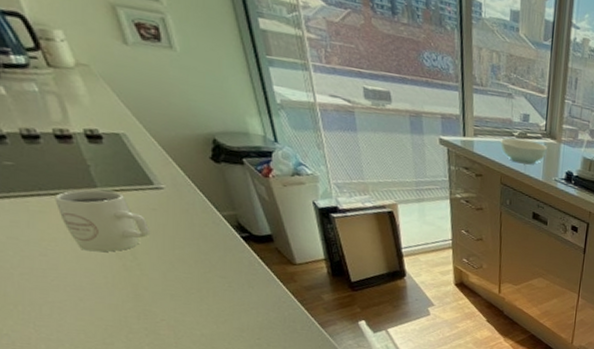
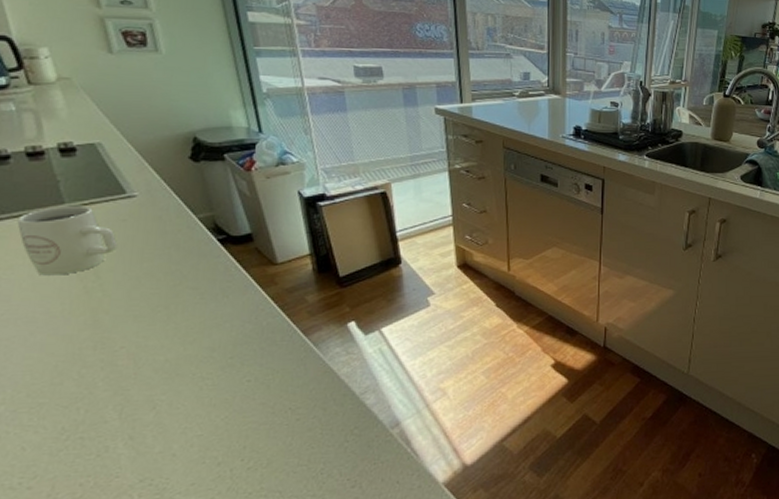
bowl: present [500,138,547,165] -> none [500,98,551,124]

